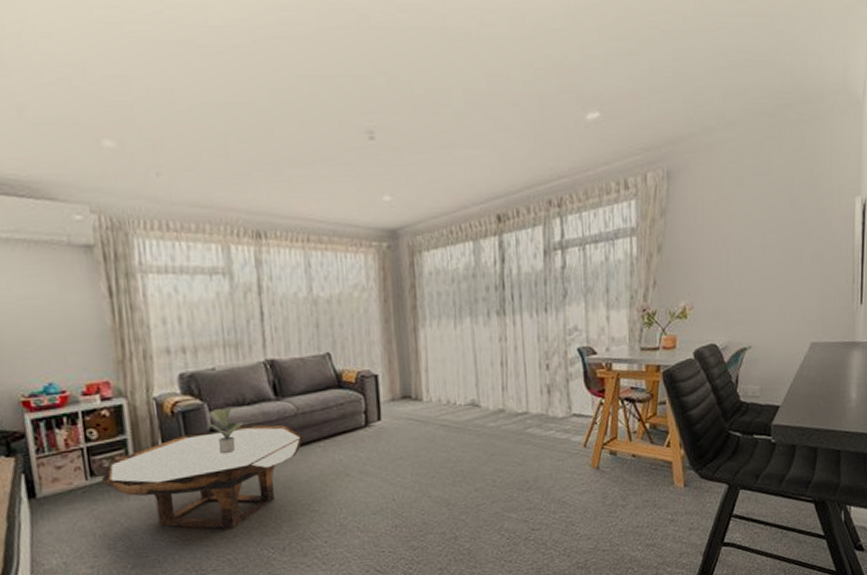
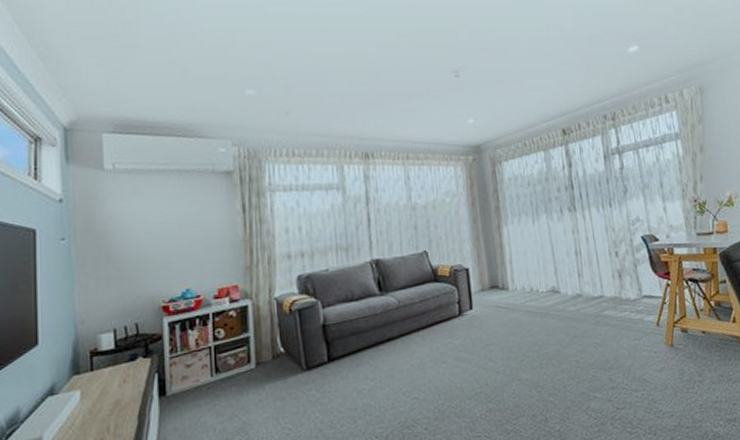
coffee table: present [101,425,304,530] -> none [224,318,405,421]
potted plant: present [209,407,245,455] -> none [322,303,353,348]

